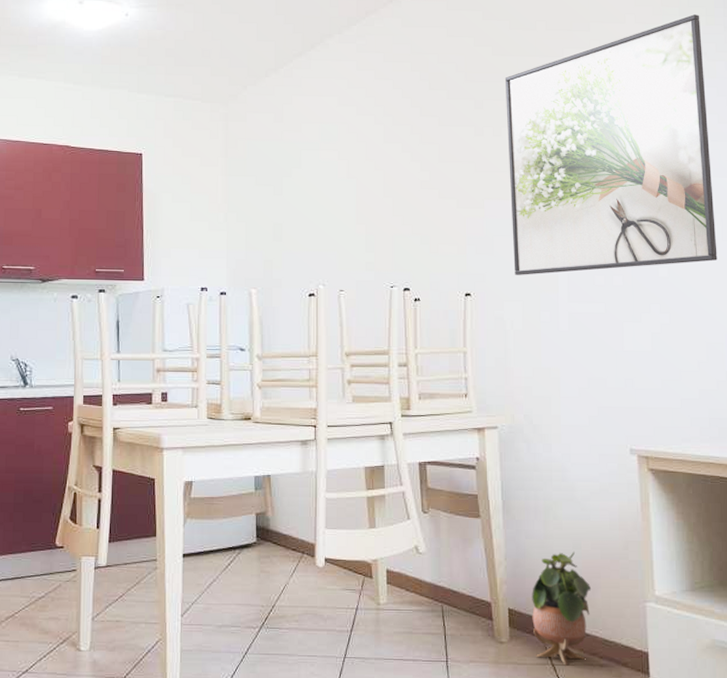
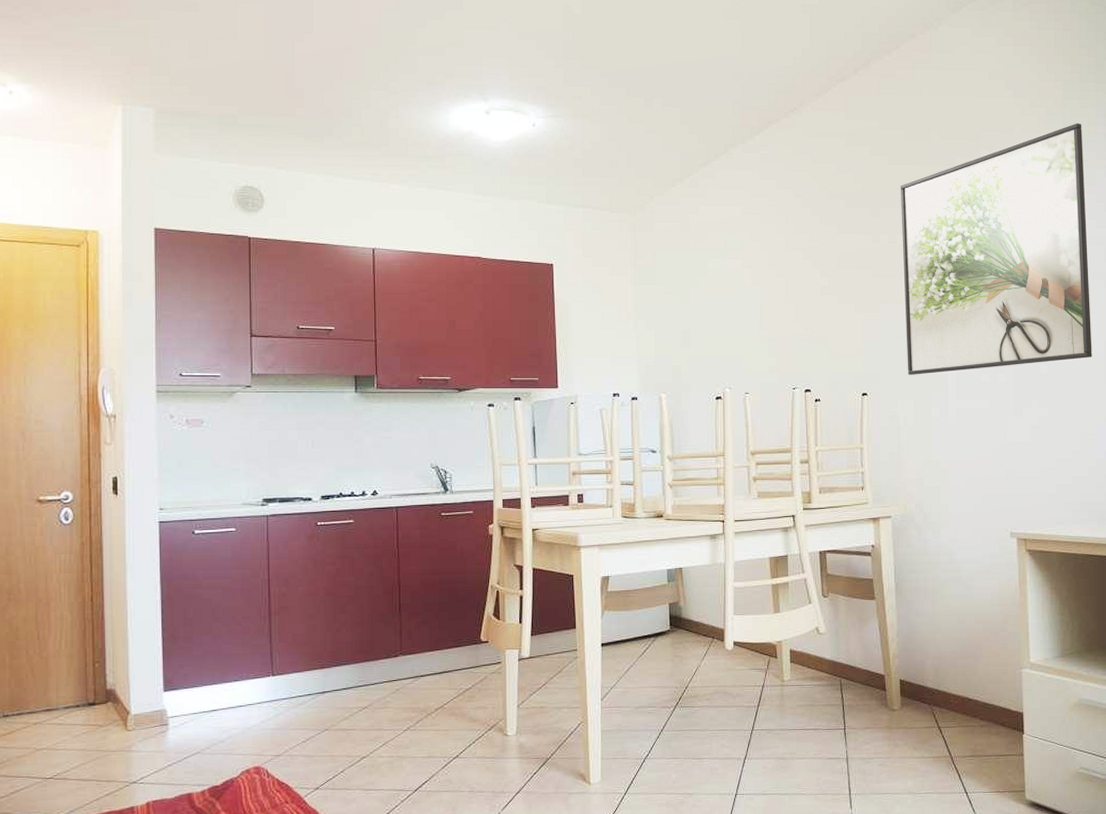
potted plant: present [532,551,592,666] -> none [921,626,974,728]

